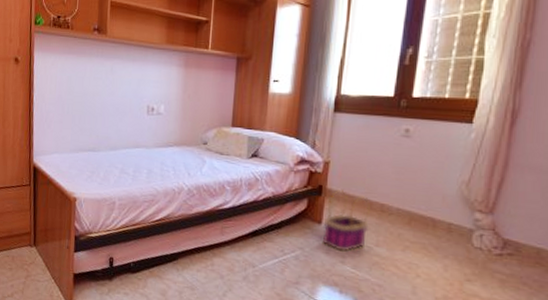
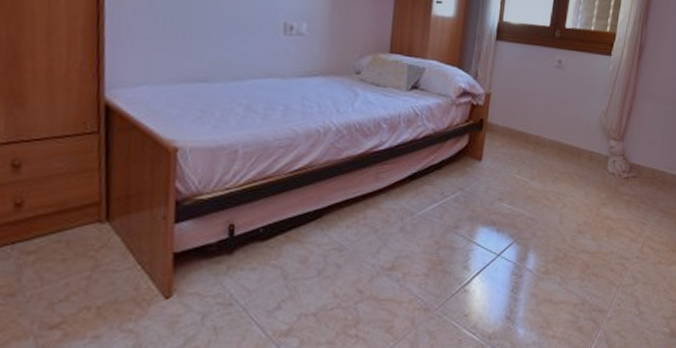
basket: present [322,189,370,252] -> none [482,123,527,188]

